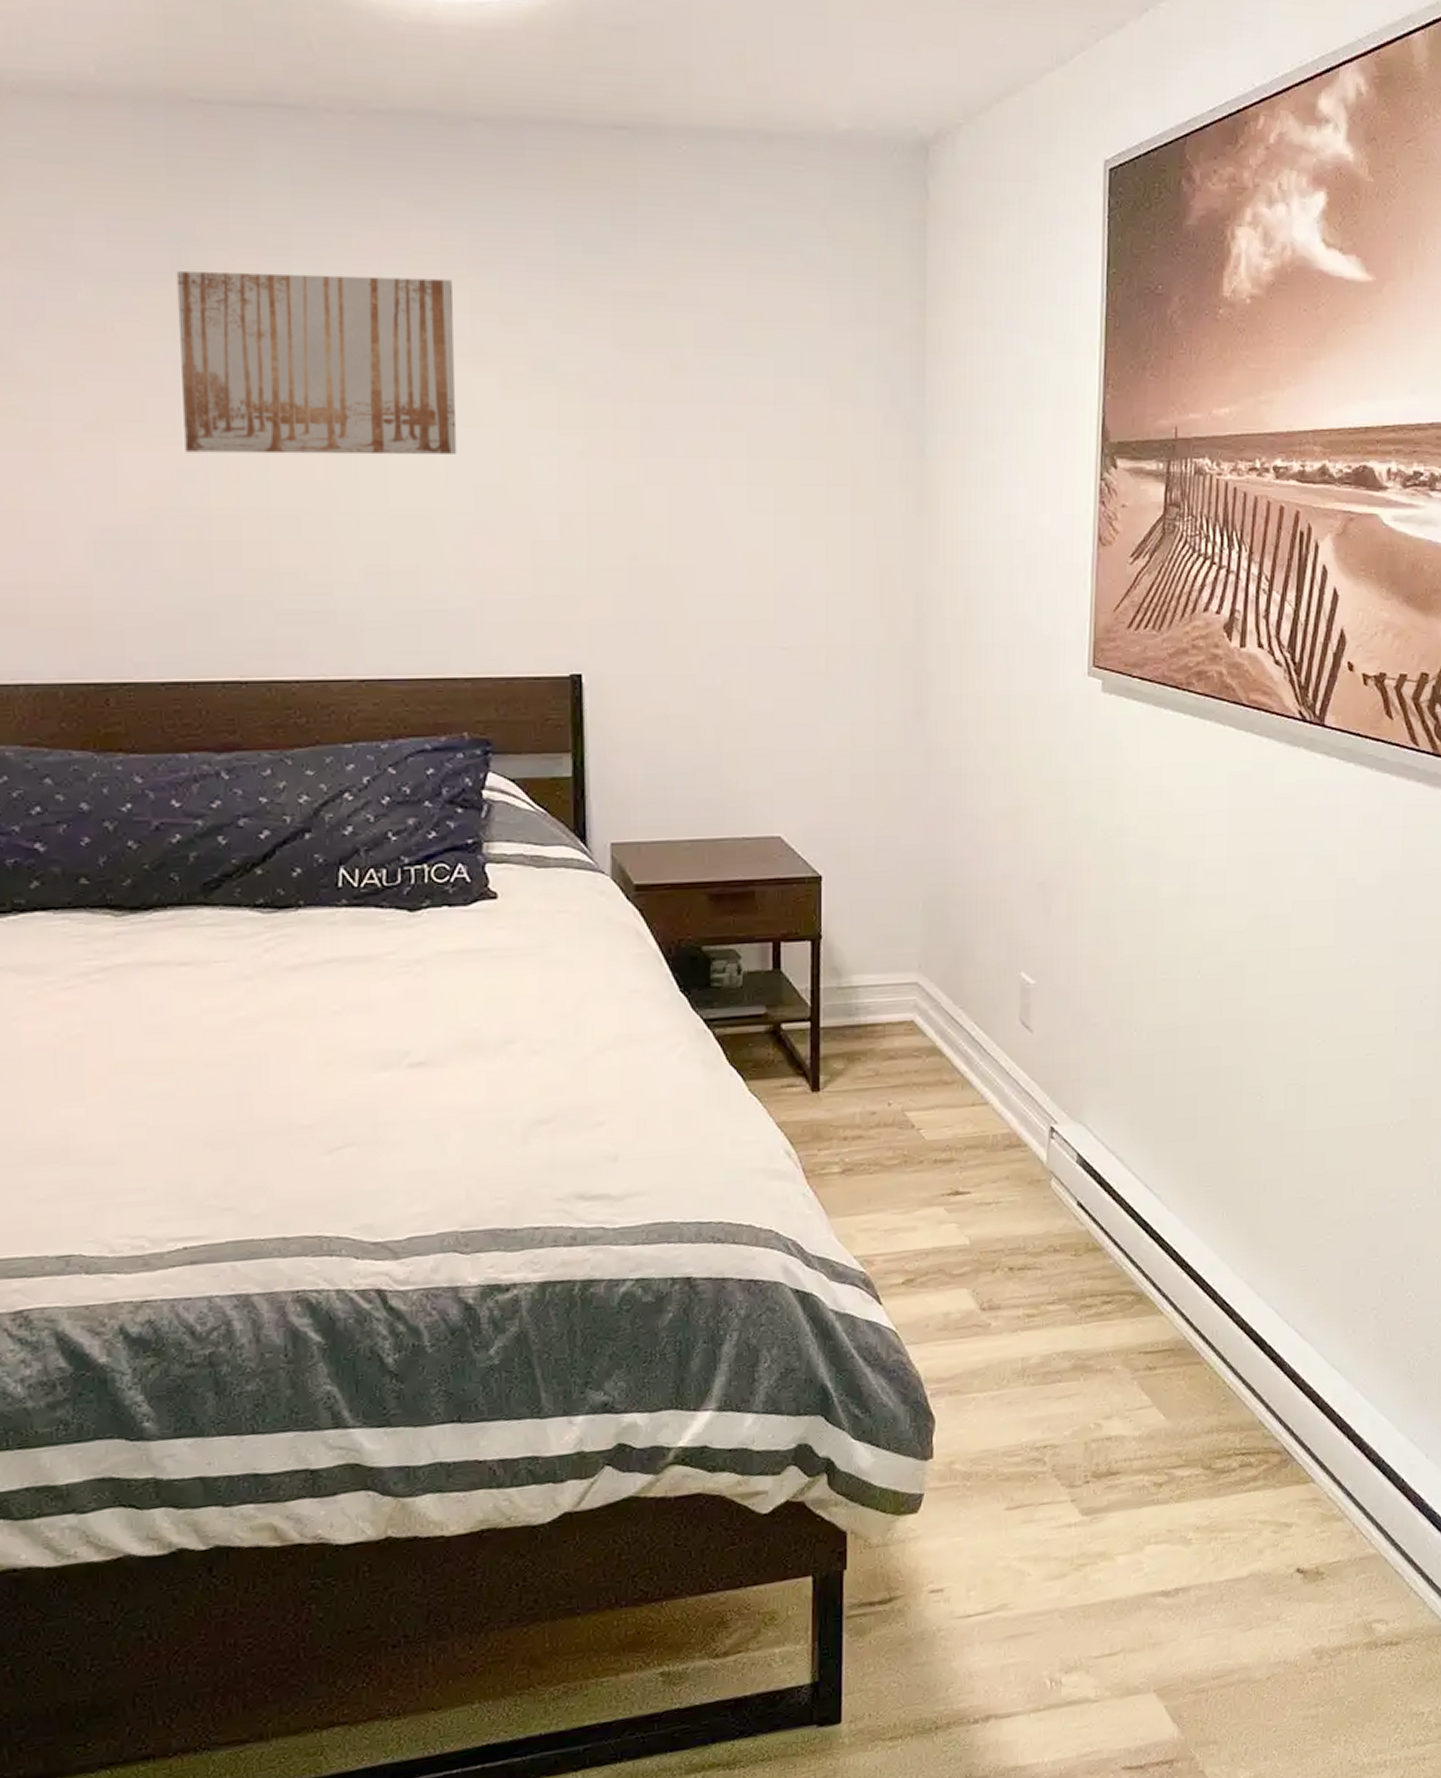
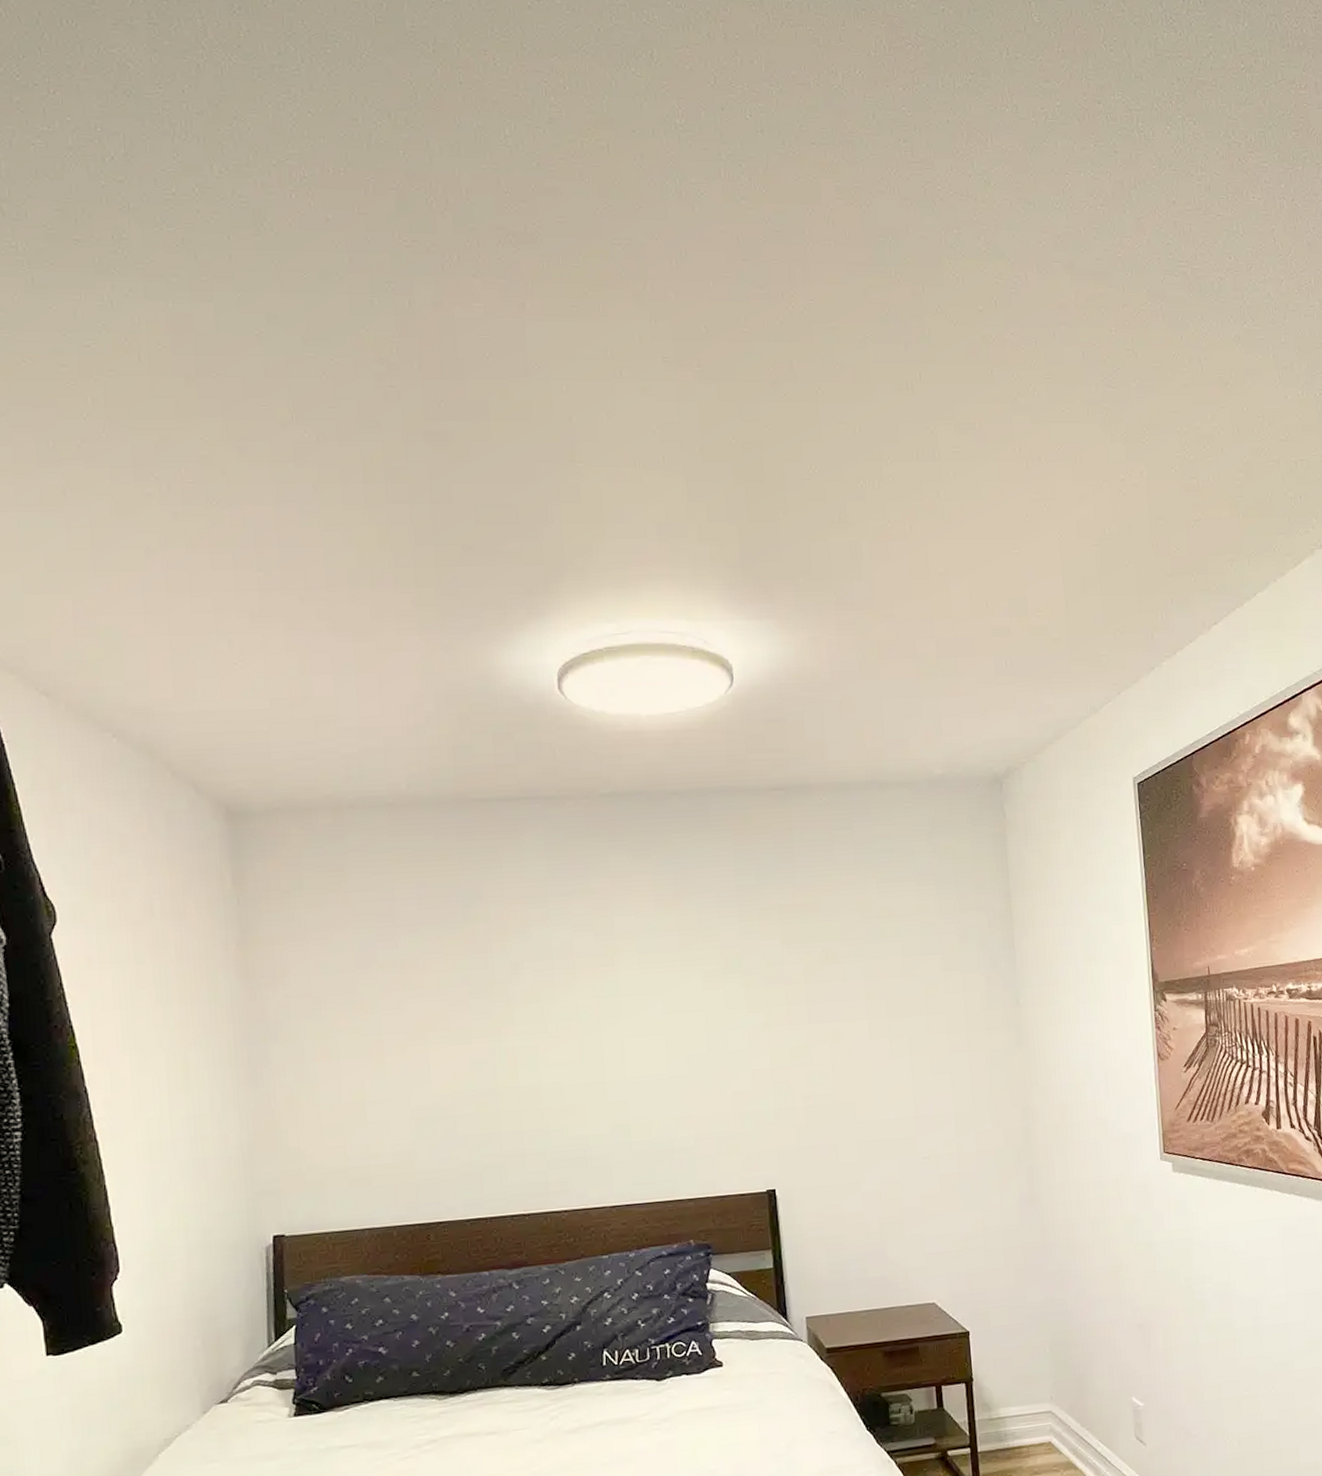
wall art: present [176,271,457,455] -> none [467,908,674,1049]

